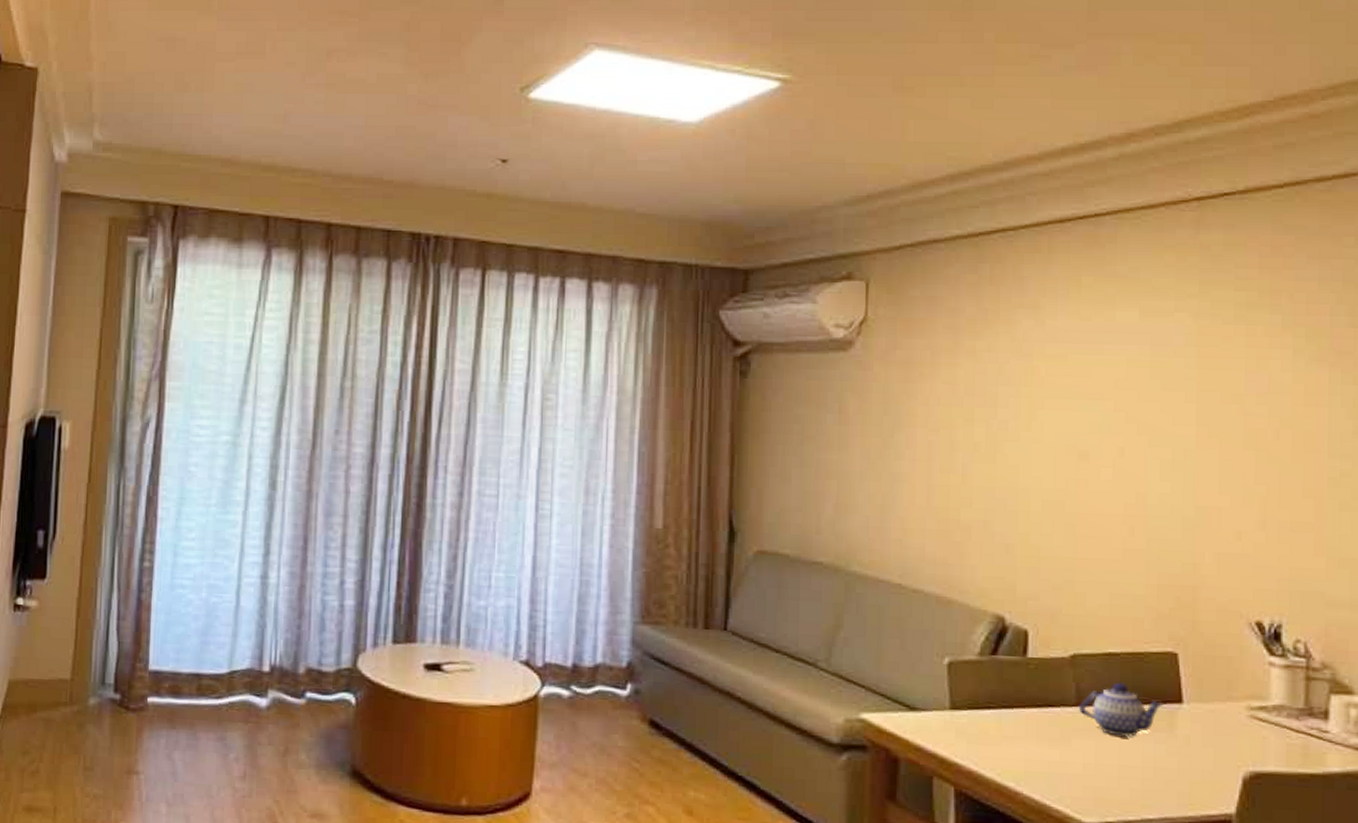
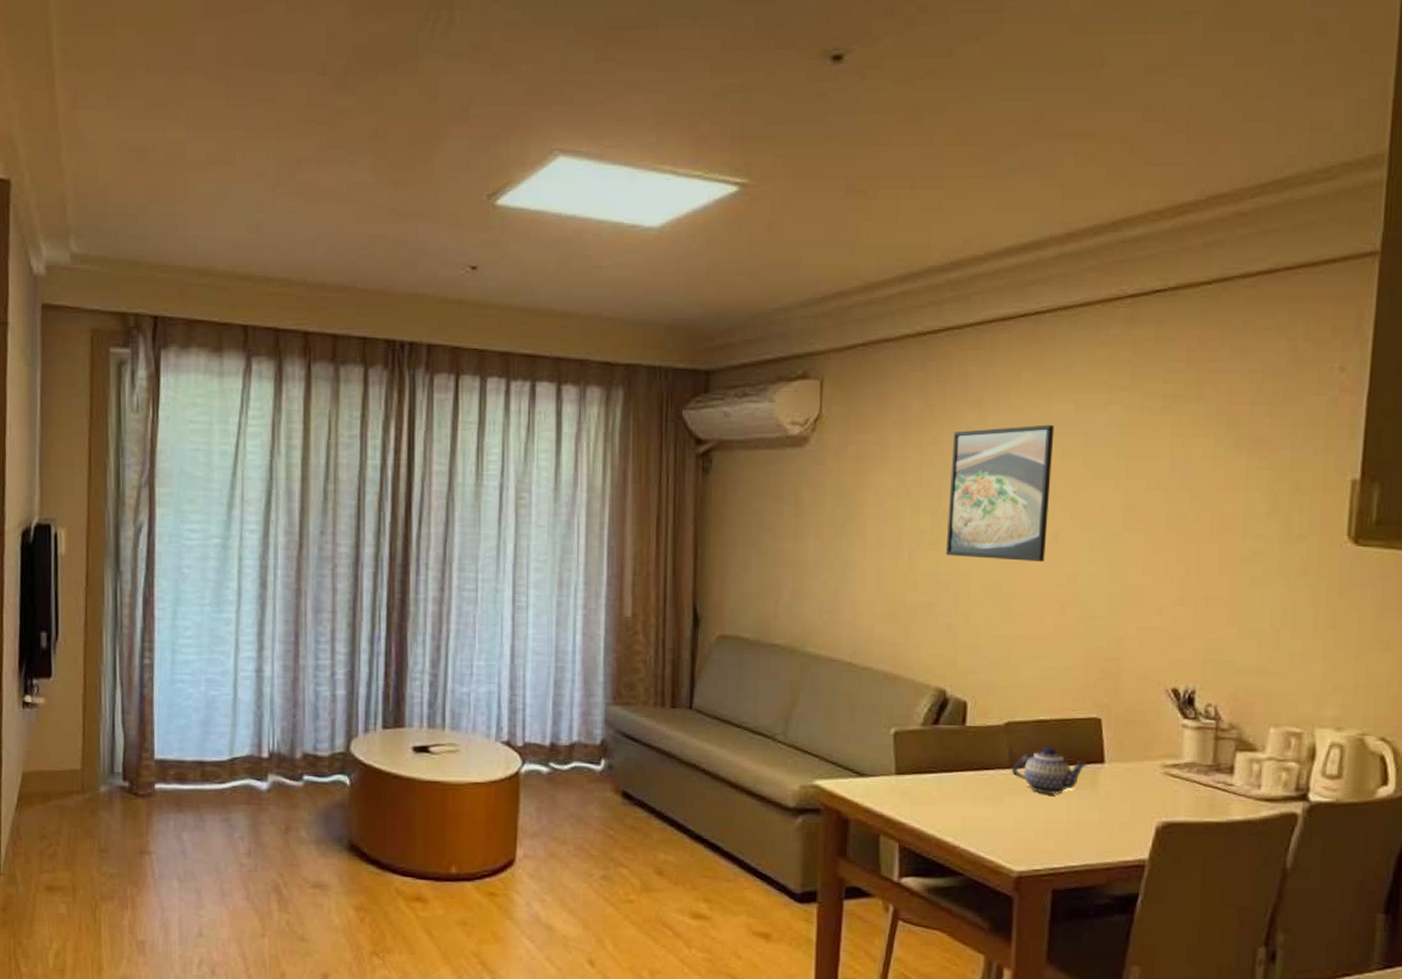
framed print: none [1002,332,1118,480] -> present [945,424,1055,562]

